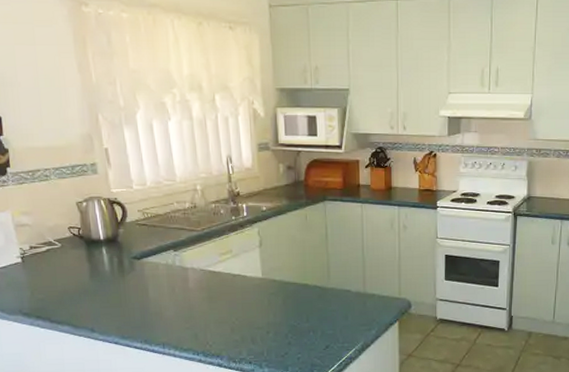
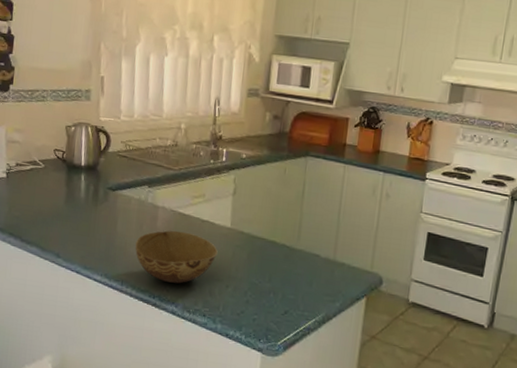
bowl: none [170,288,254,338] -> present [135,230,218,284]

